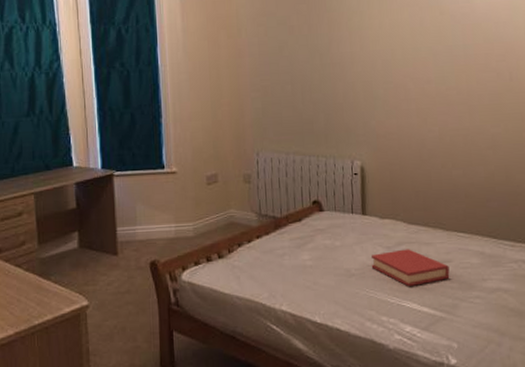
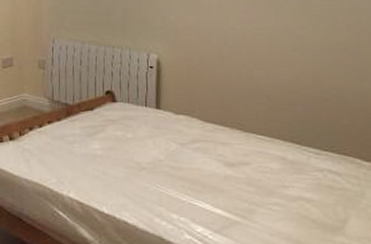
hardback book: present [370,249,450,287] -> none [163,147,247,187]

